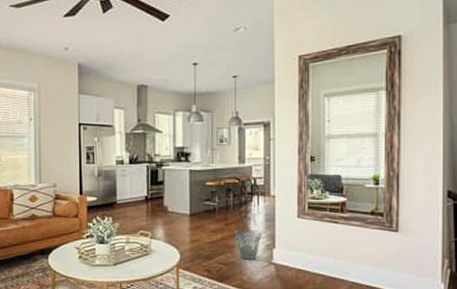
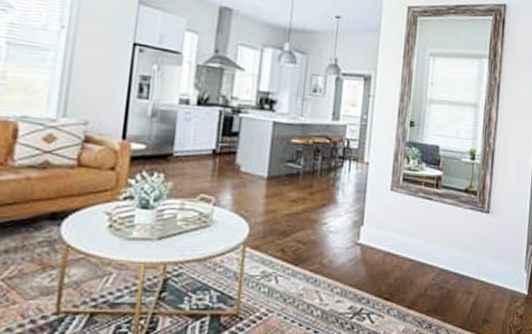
waste basket: present [234,230,262,259] -> none [318,201,350,238]

